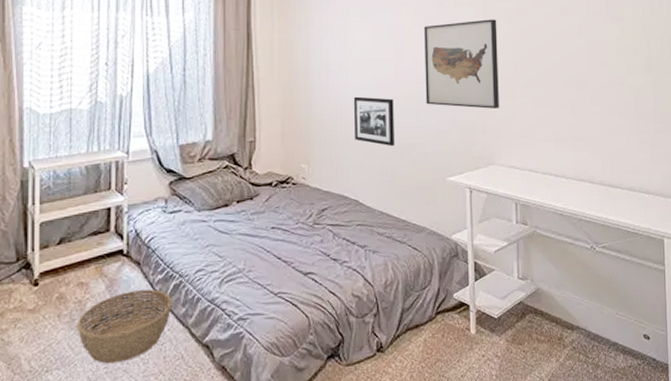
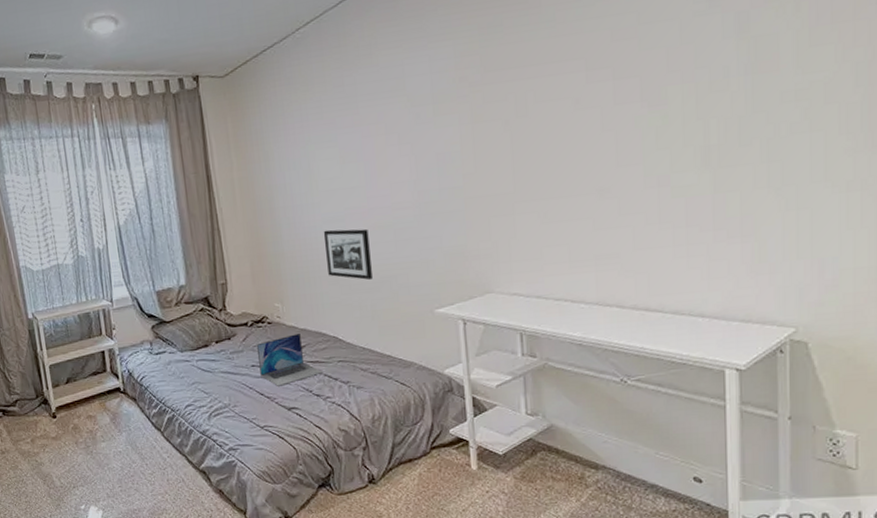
basket: present [76,288,172,364] -> none [91,421,169,484]
laptop: none [279,195,341,250] -> present [257,332,323,386]
wall art: present [424,19,499,109] -> none [398,125,496,233]

